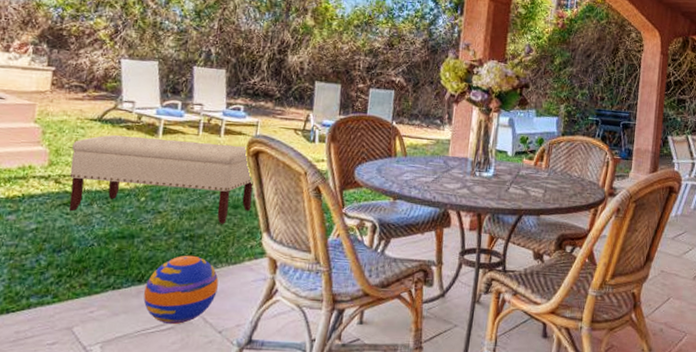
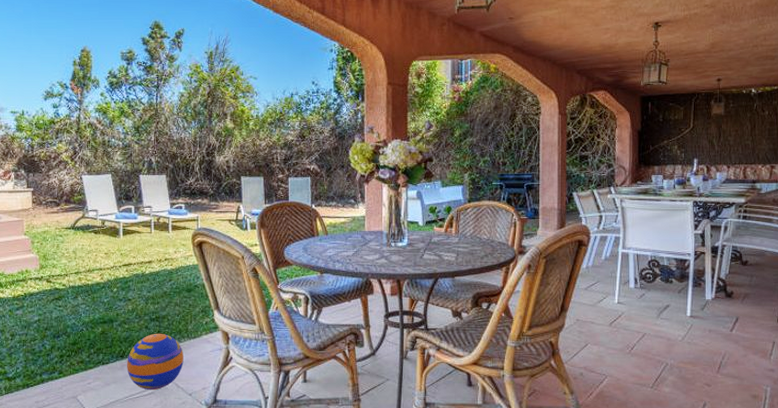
bench: present [68,134,254,224] -> none [55,238,202,306]

